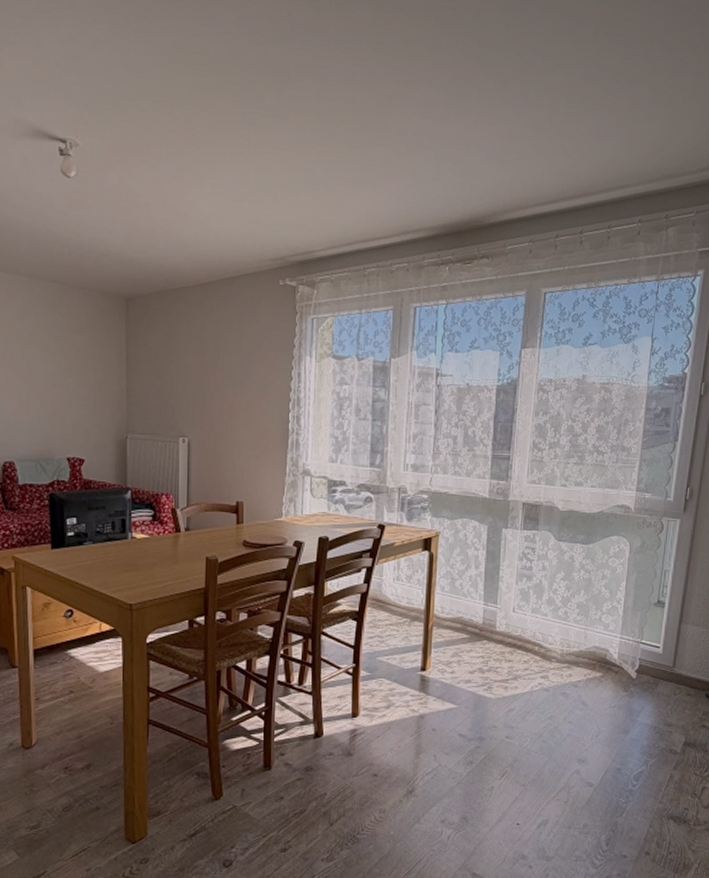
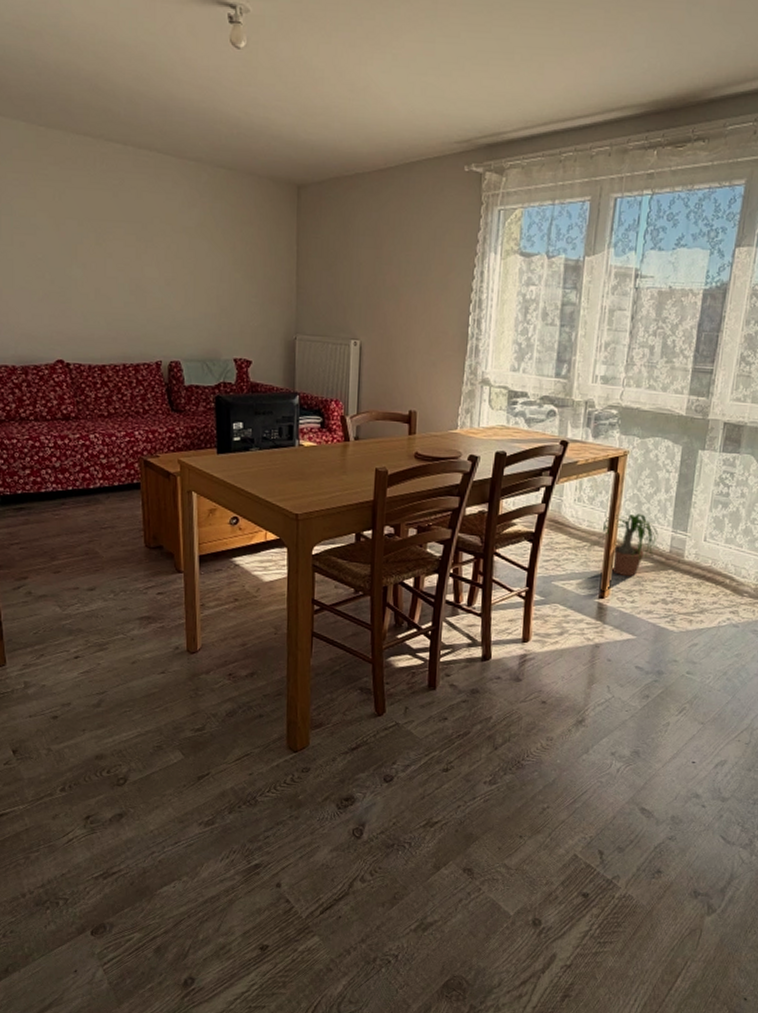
potted plant: none [417,589,474,648] -> present [598,513,660,576]

